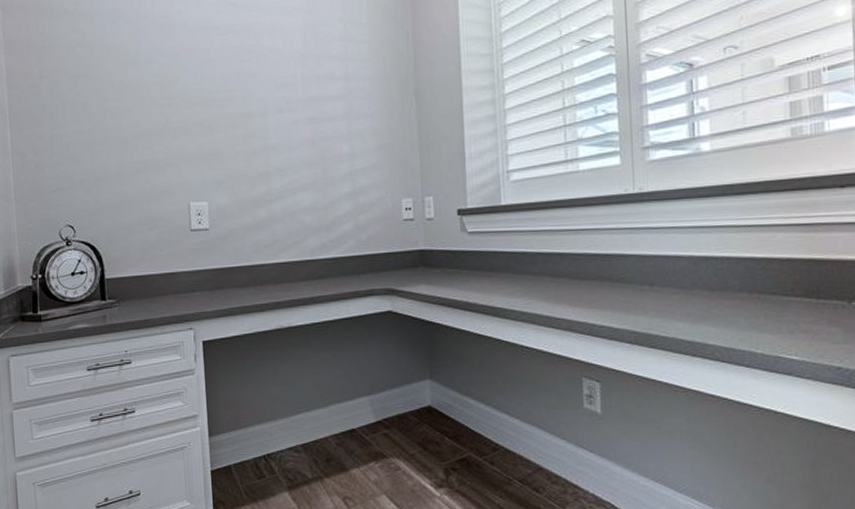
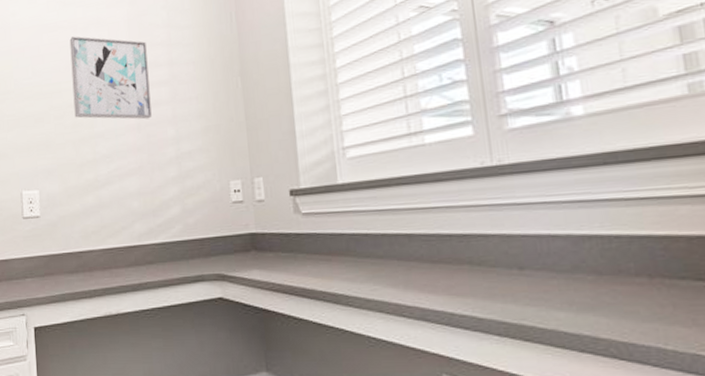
wall art: none [241,42,327,134] -> present [69,36,152,120]

